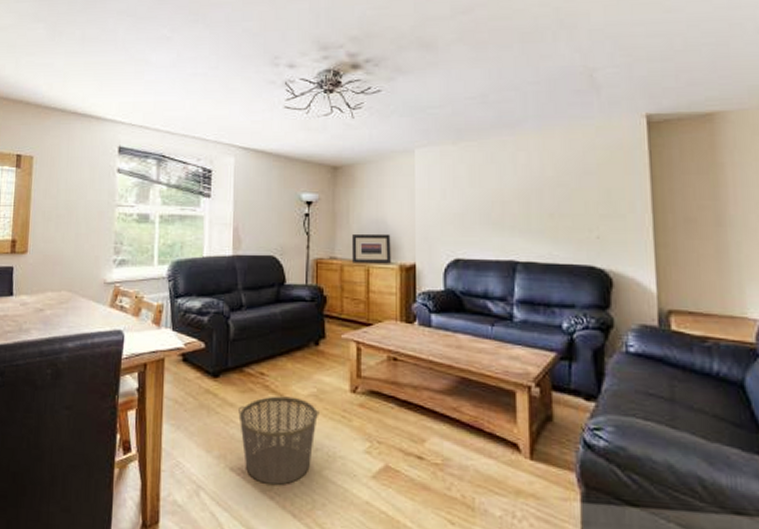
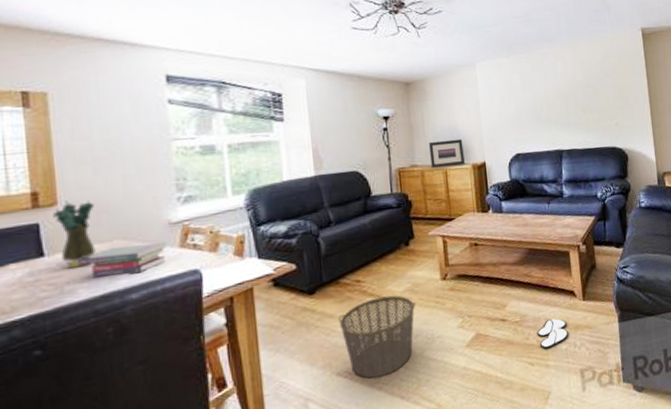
vase: none [23,250,52,310] -> present [53,200,96,269]
books: none [33,297,100,325] -> present [76,242,167,278]
slippers: none [462,472,507,510] -> present [537,318,569,349]

